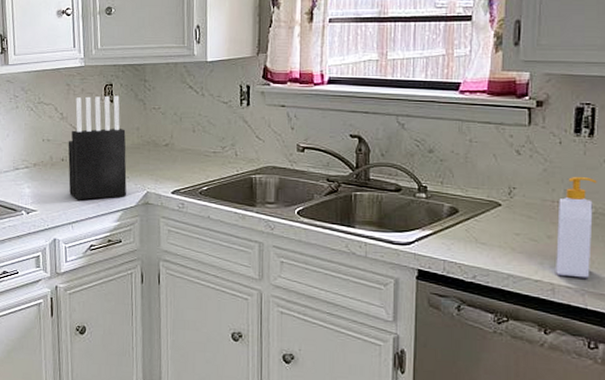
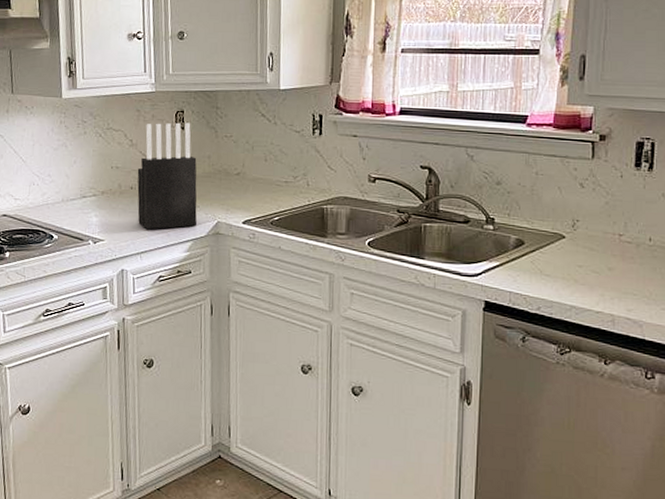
soap bottle: present [556,176,597,278] -> none [616,209,656,310]

